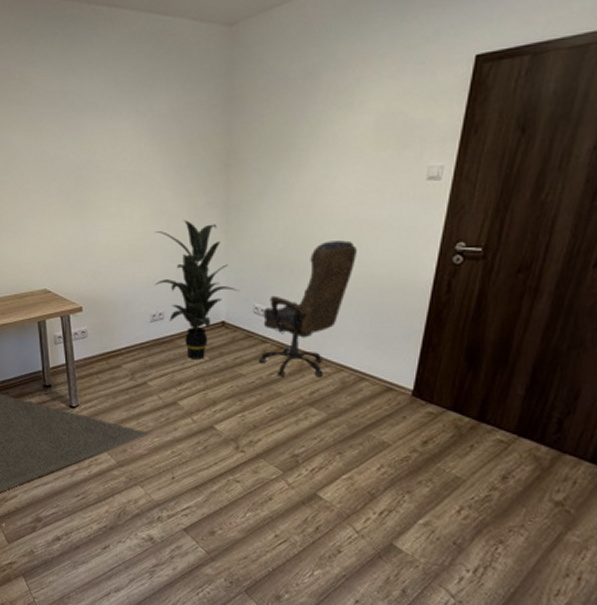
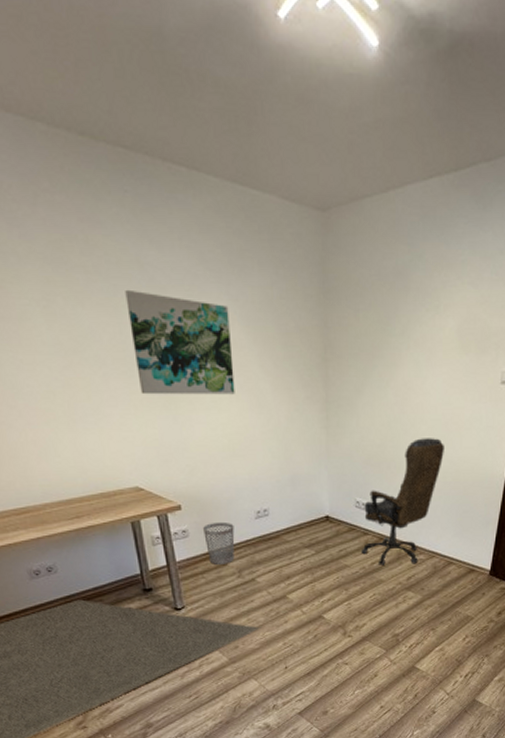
wall art: none [49,115,138,206] -> present [125,289,235,395]
wastebasket: none [101,324,130,366] -> present [203,521,235,564]
indoor plant: present [154,220,239,360] -> none [254,415,341,554]

